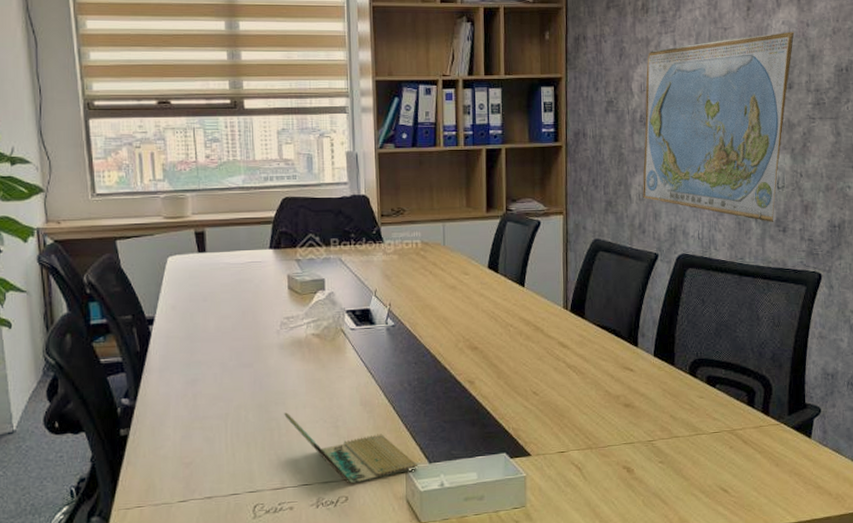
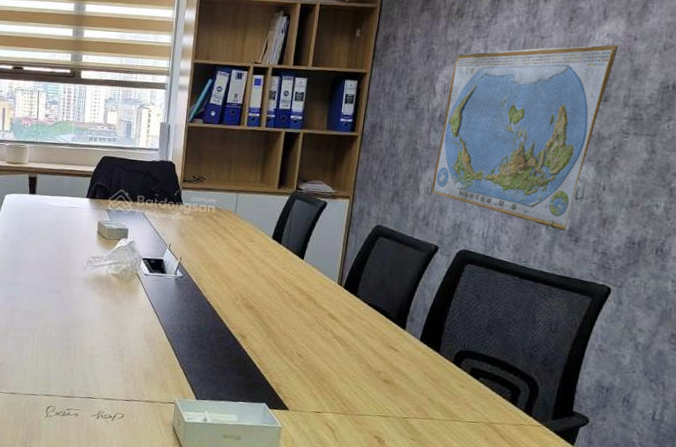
notebook: present [284,412,417,484] -> none [81,335,186,405]

